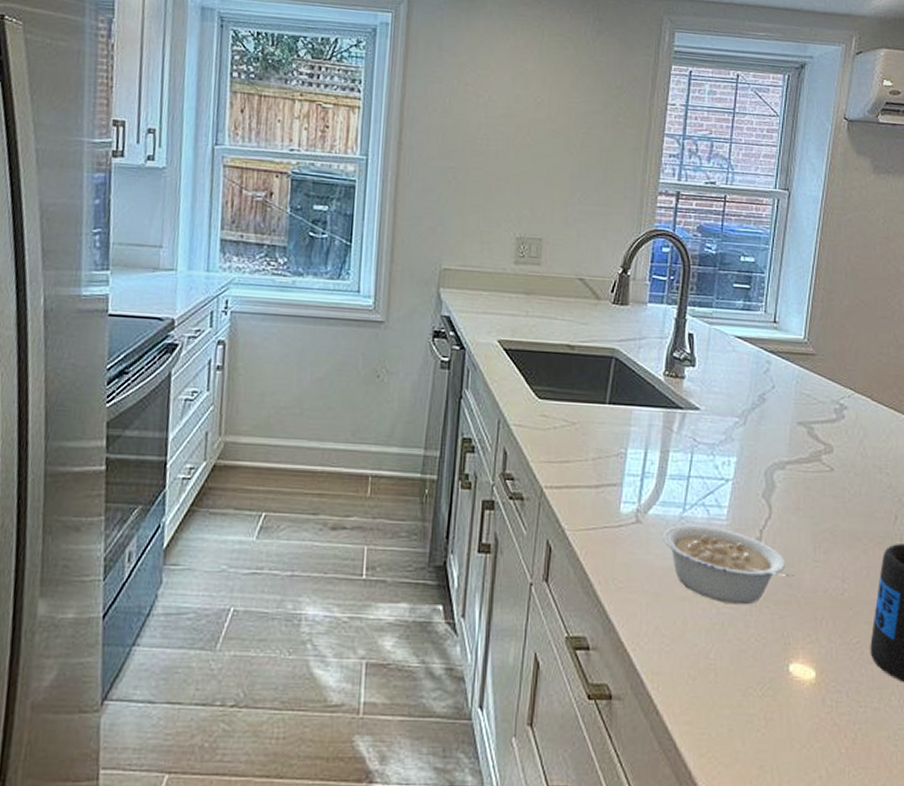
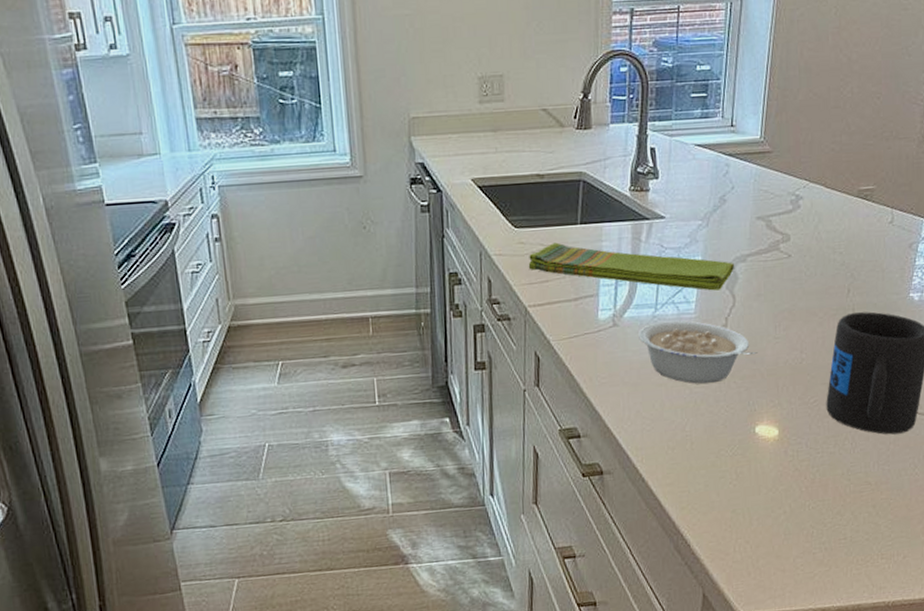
dish towel: none [549,420,772,498] -> present [528,242,734,291]

